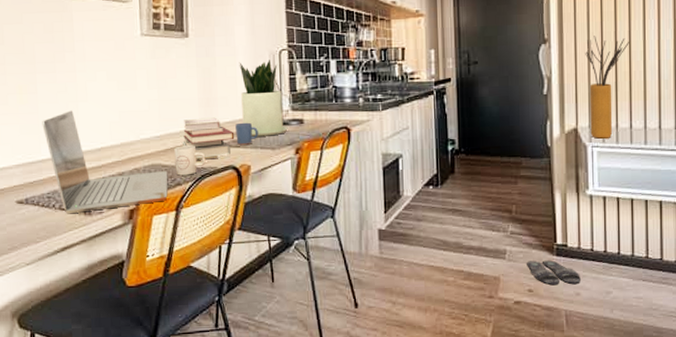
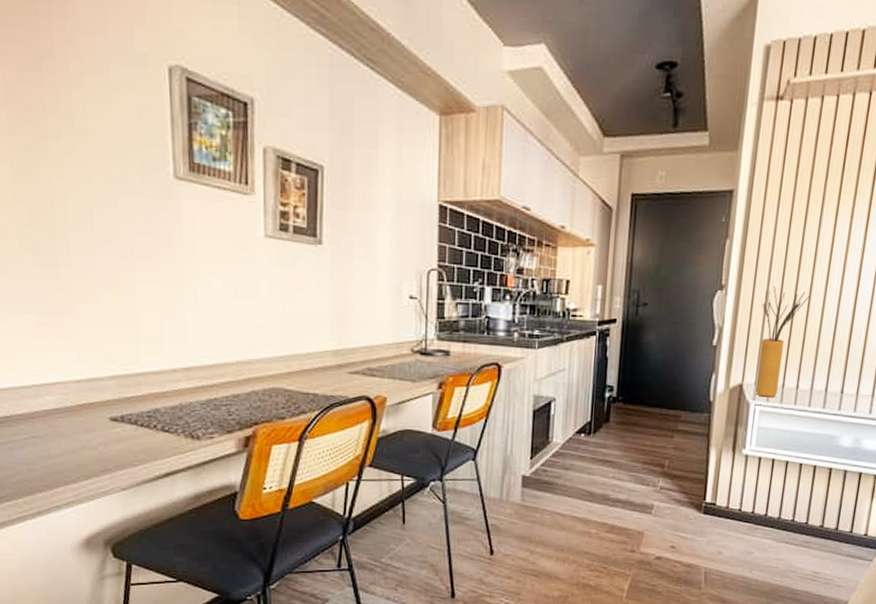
laptop: present [42,110,168,214] -> none [141,318,291,437]
mug: present [174,145,206,176] -> none [300,369,336,403]
books: present [181,117,235,160] -> none [308,339,370,388]
mug: present [235,122,258,145] -> none [372,348,398,374]
planter: present [239,60,288,137] -> none [379,279,432,367]
slippers: present [527,260,580,286] -> none [673,517,725,544]

